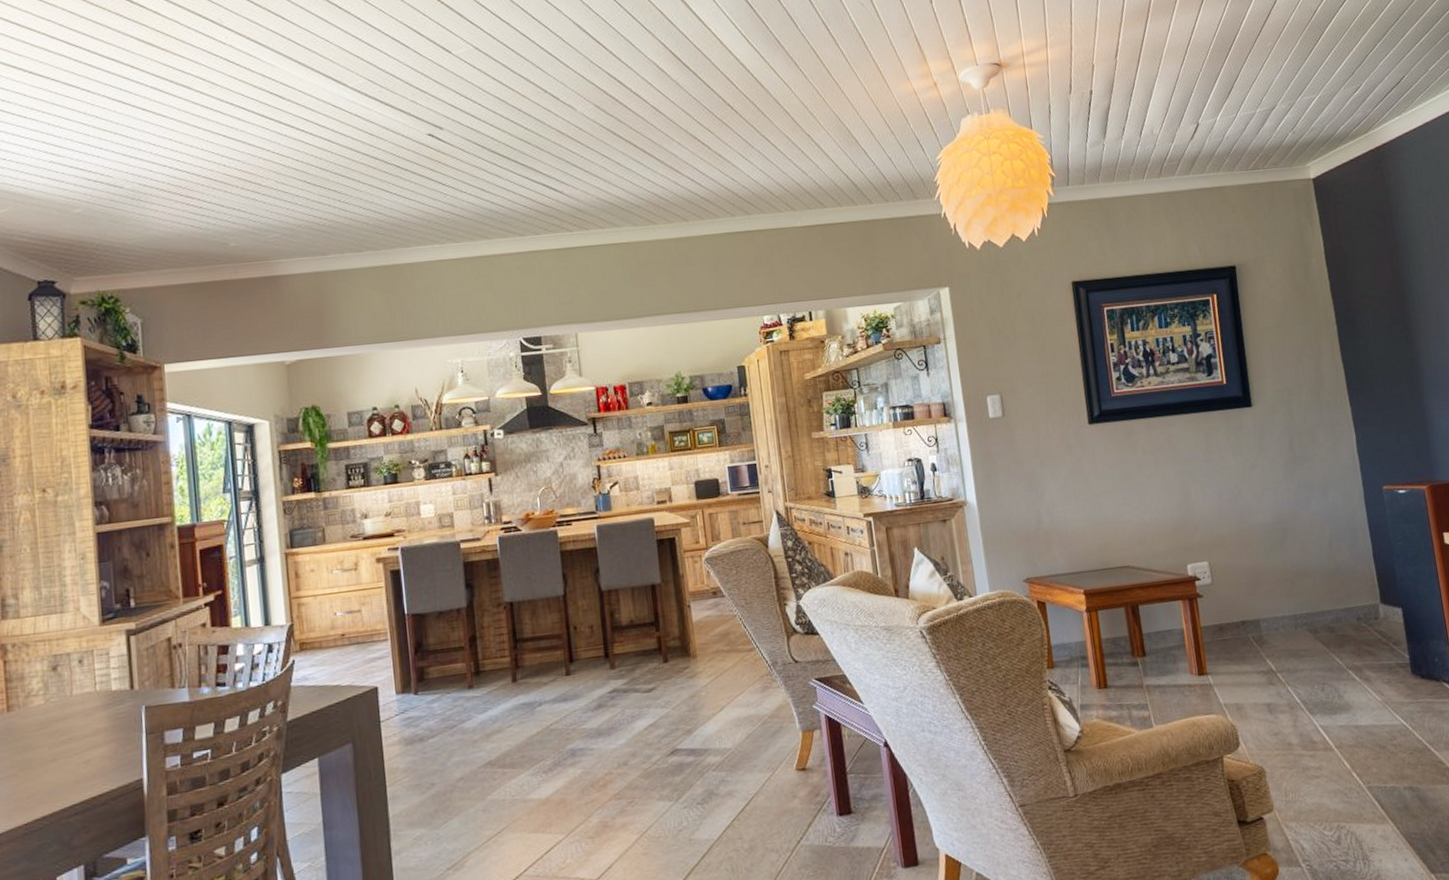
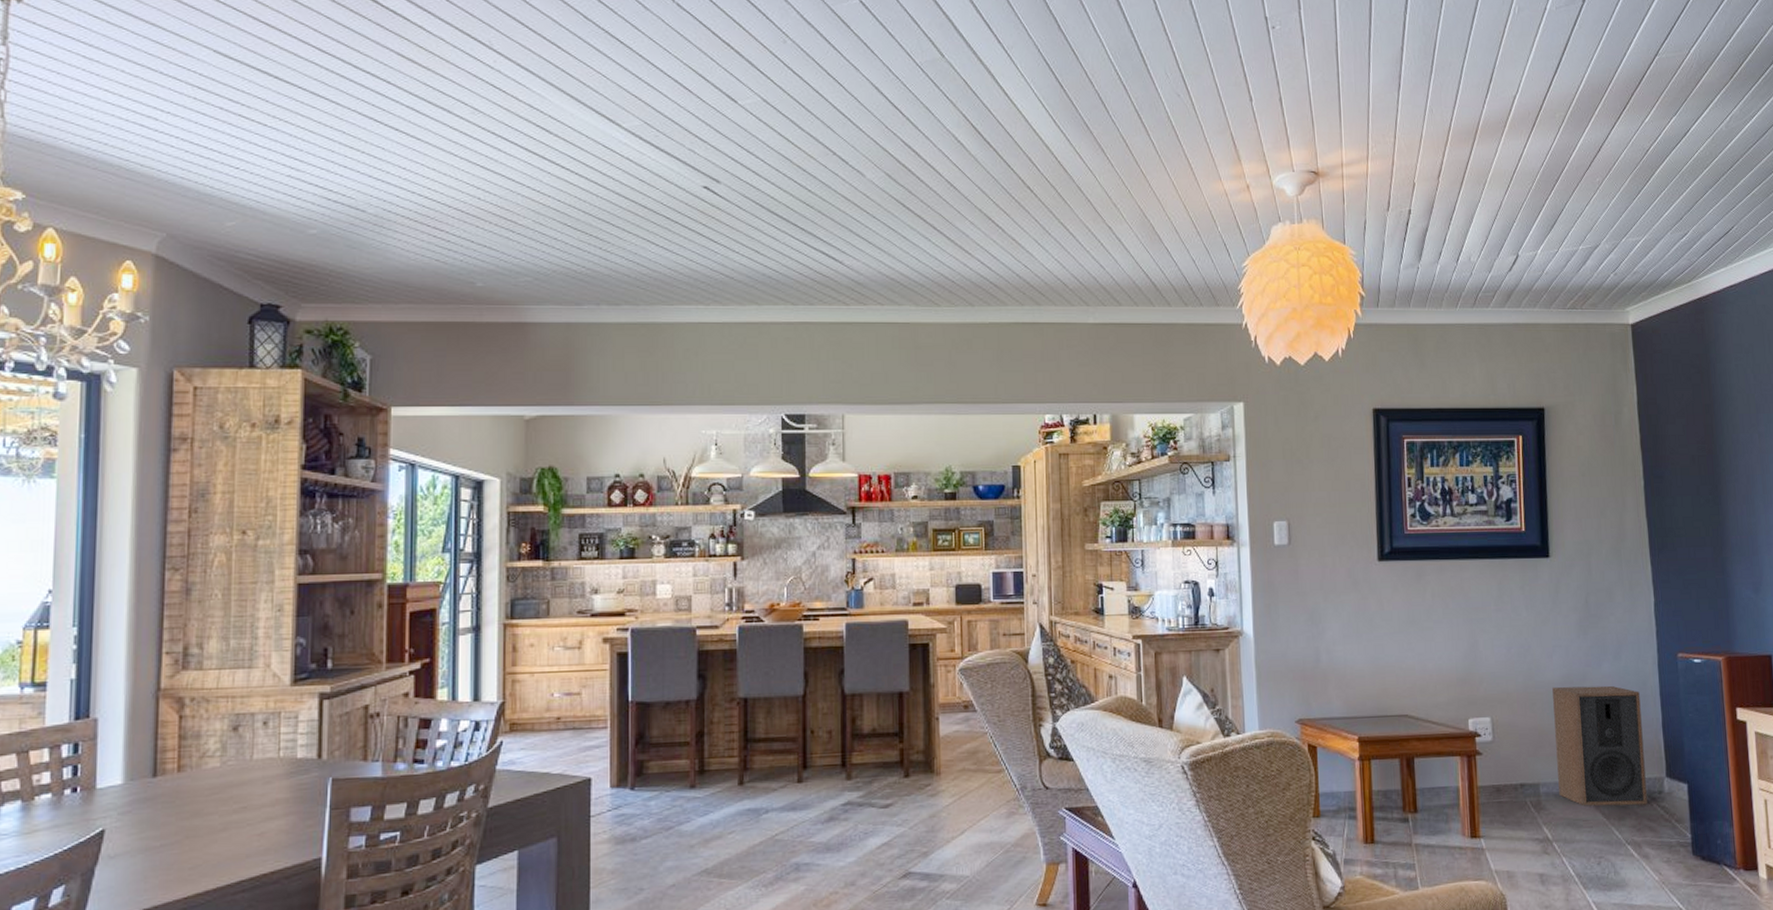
speaker: none [1265,522,1365,637] -> present [1552,685,1648,806]

